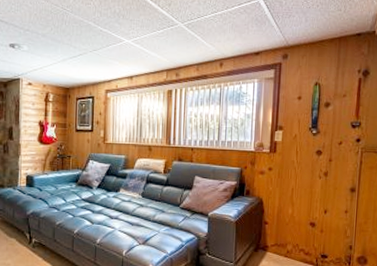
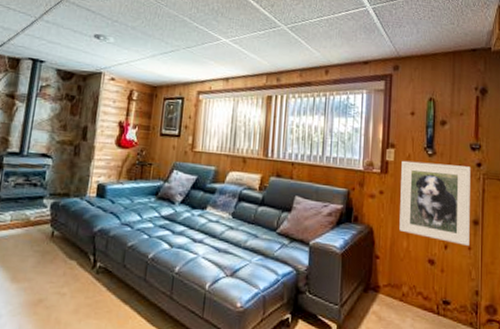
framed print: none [285,140,350,210] -> present [399,160,470,246]

